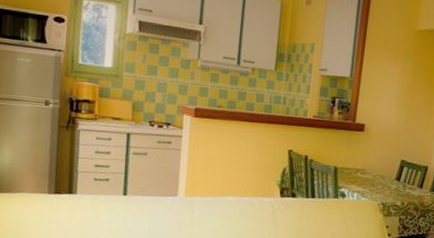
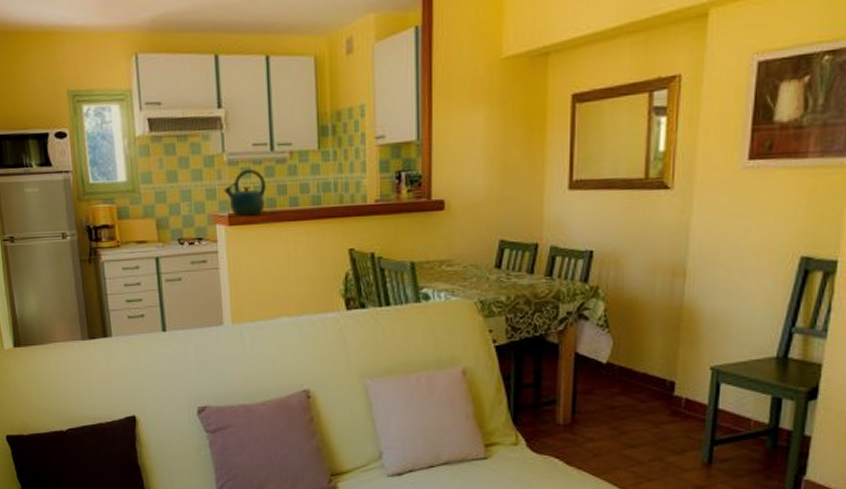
kettle: none [194,75,230,114] -> present [224,168,266,218]

